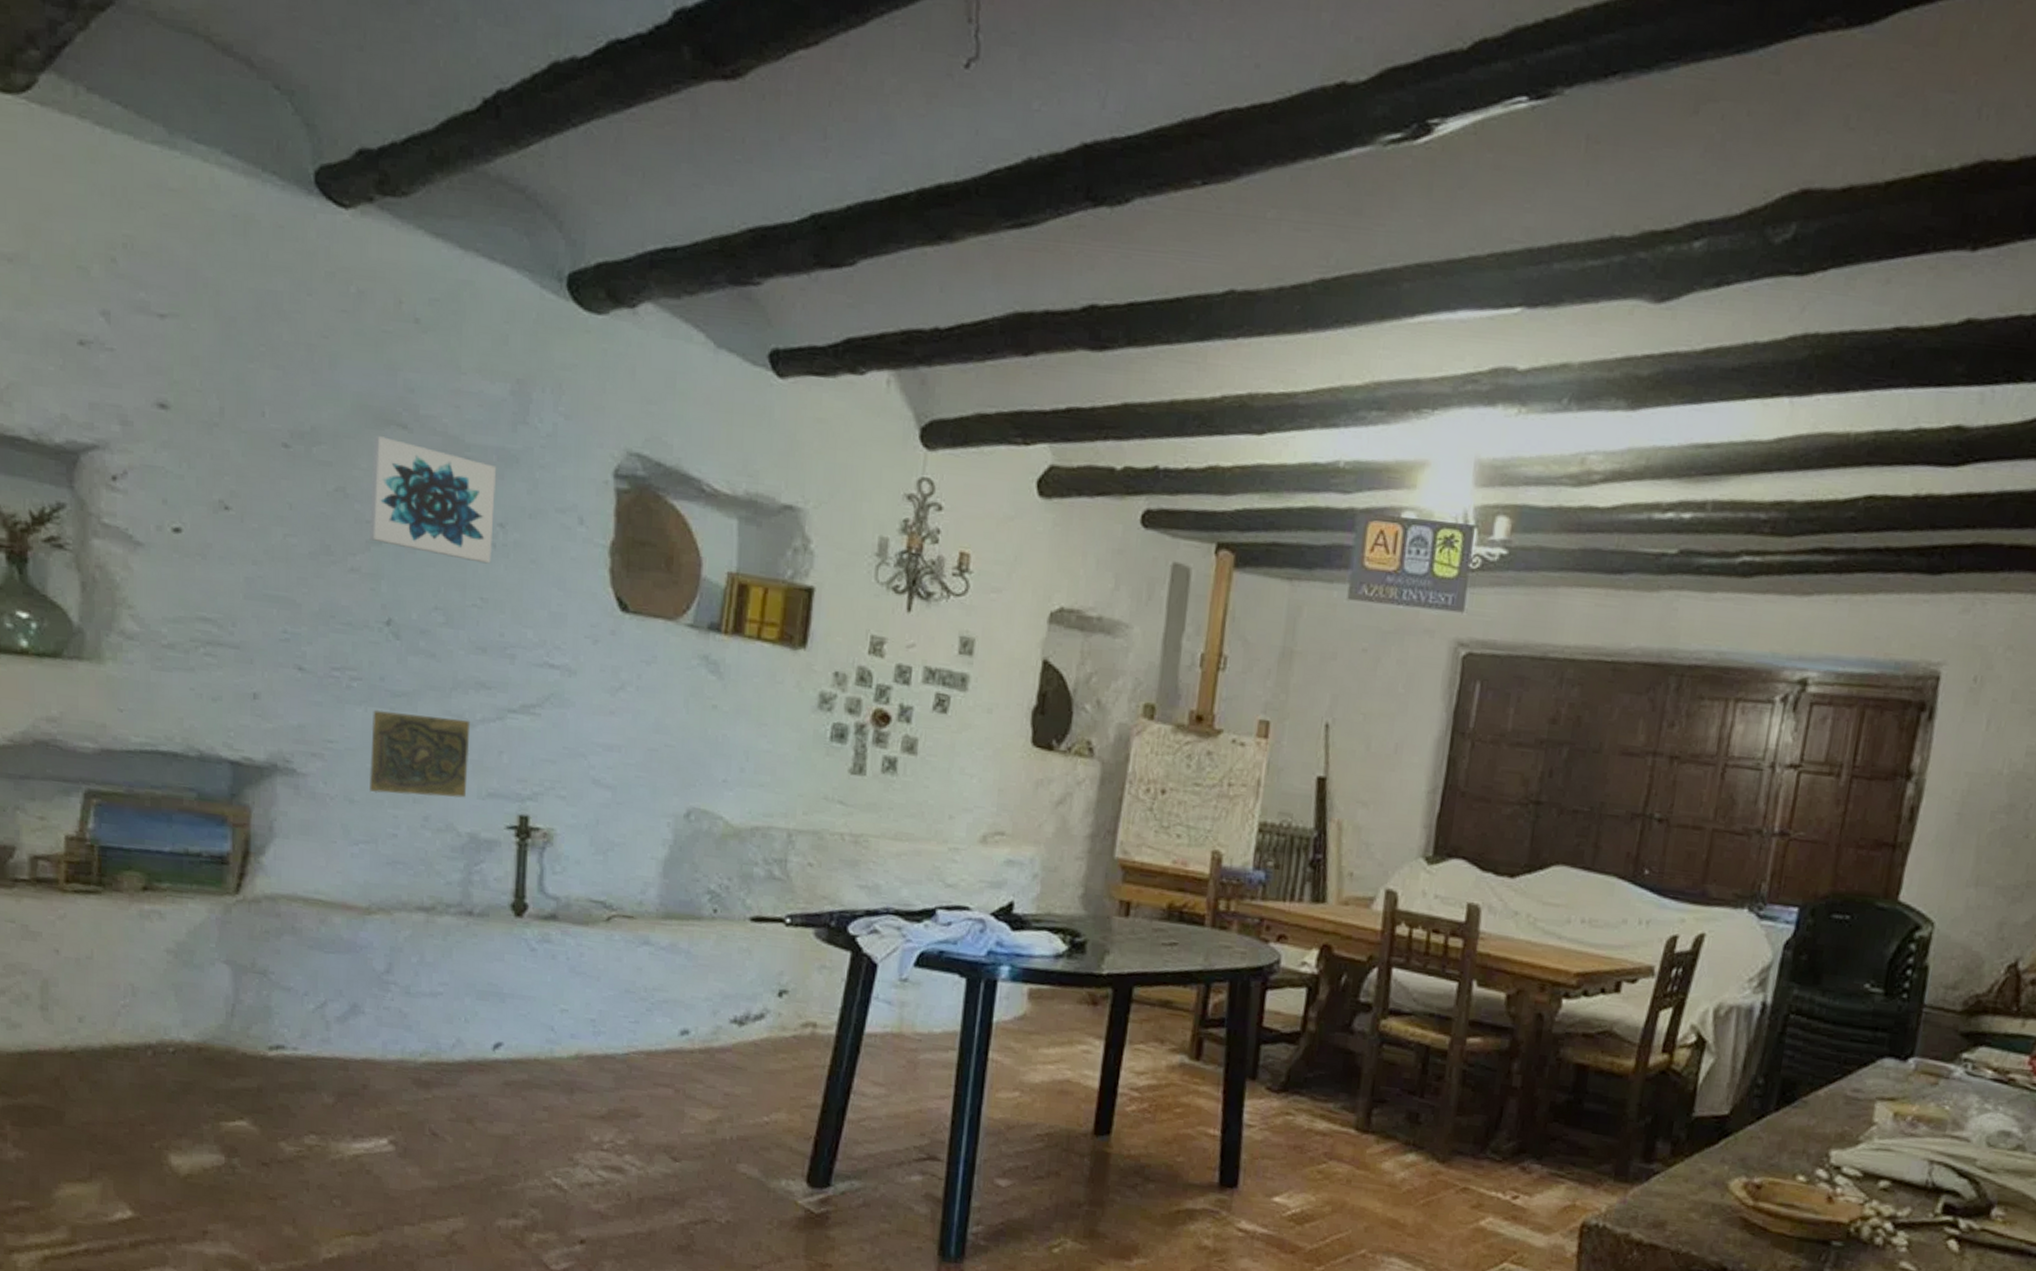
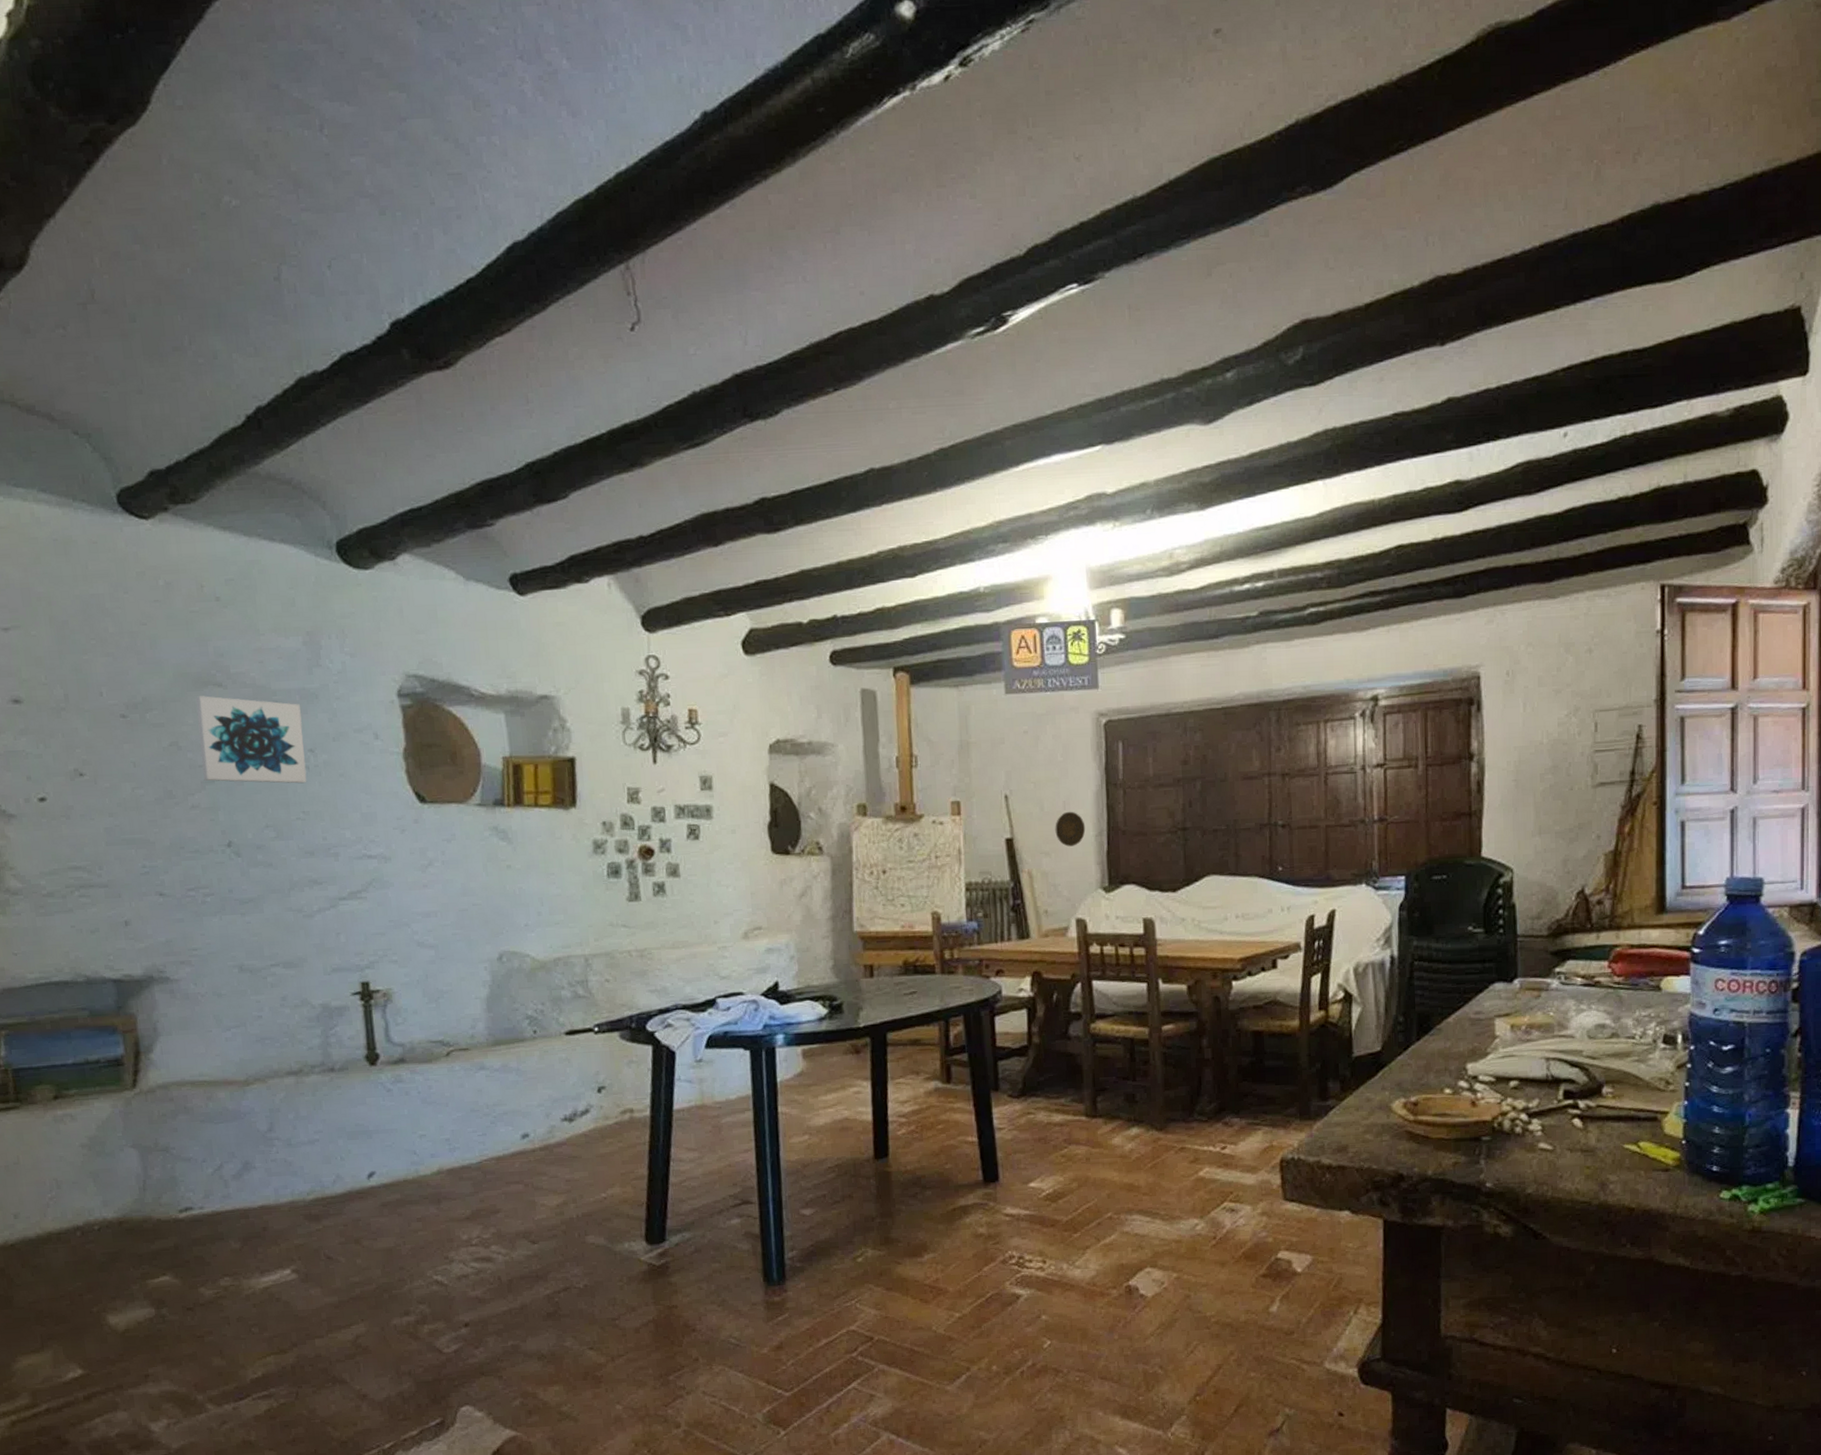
decorative tile: present [370,709,471,798] -> none [227,912,314,985]
decorative plate: none [1379,756,1418,801] -> present [1055,811,1086,847]

